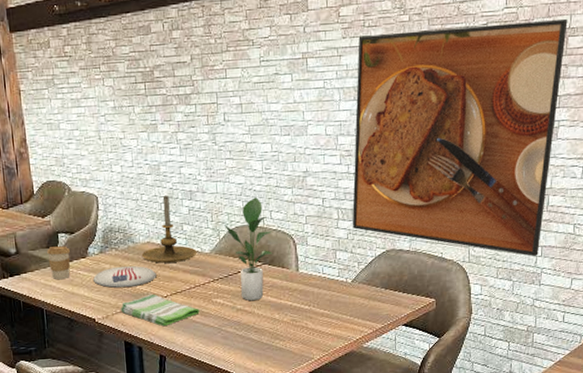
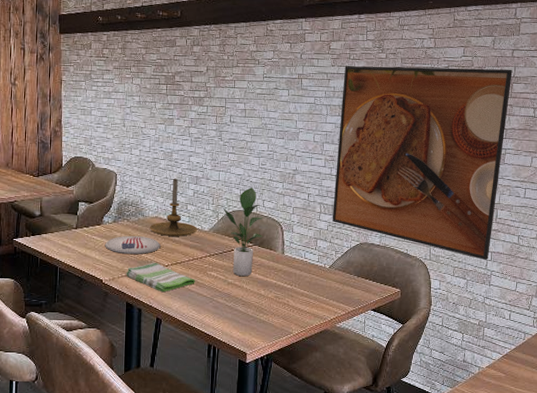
coffee cup: present [47,246,71,280] -> none [67,213,87,243]

